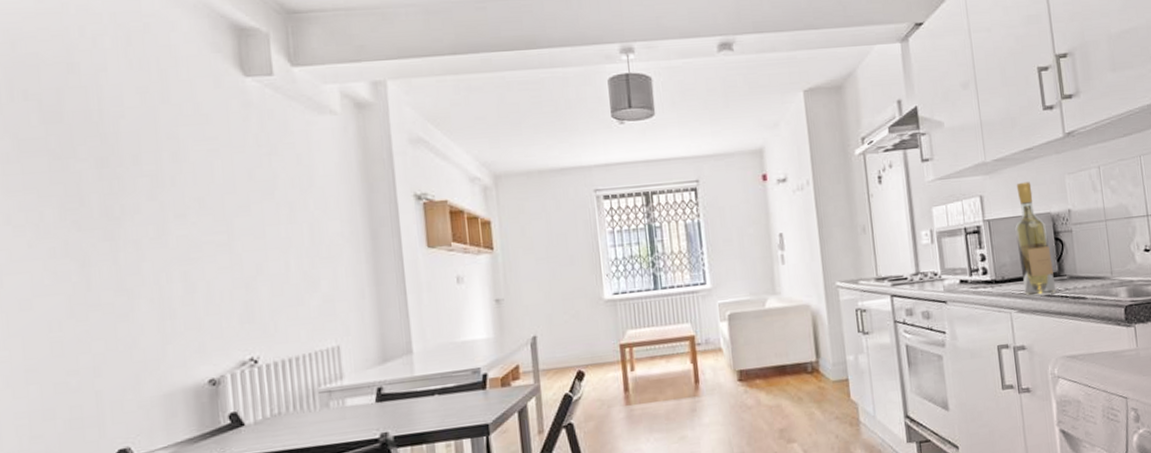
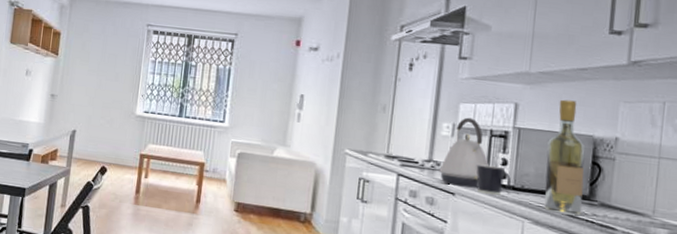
kettle: none [927,220,971,294] -> present [439,117,490,189]
mug: none [959,262,993,294] -> present [476,164,511,196]

